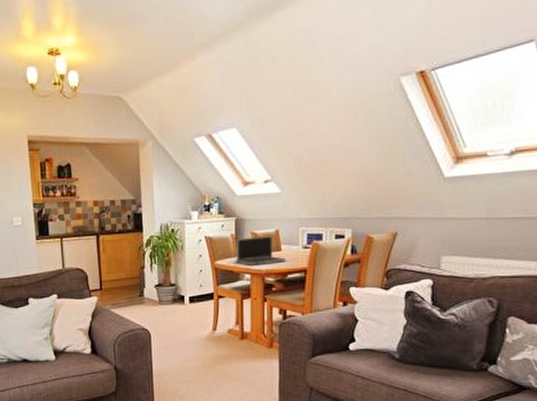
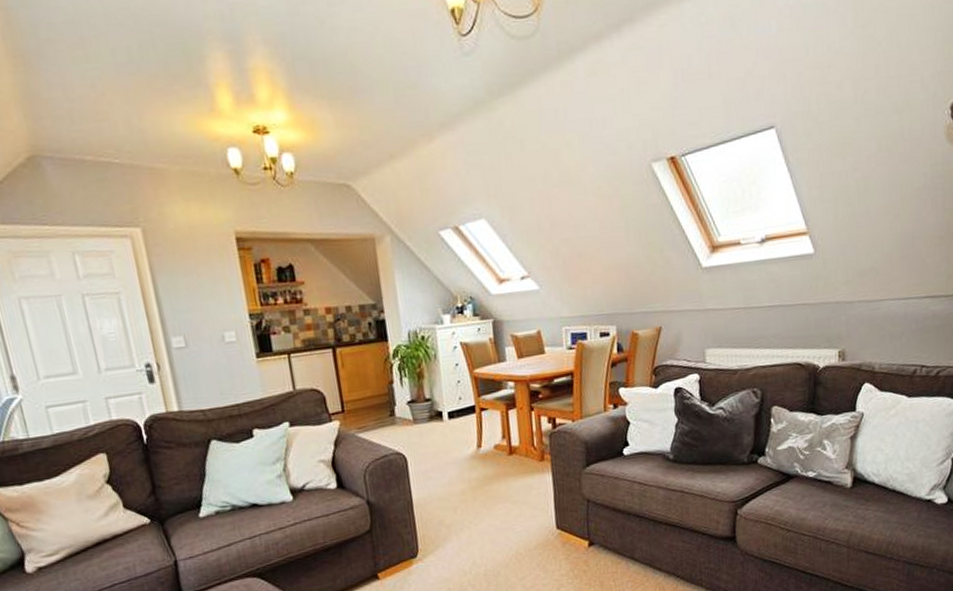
laptop: present [235,236,286,266] -> none [494,338,551,373]

